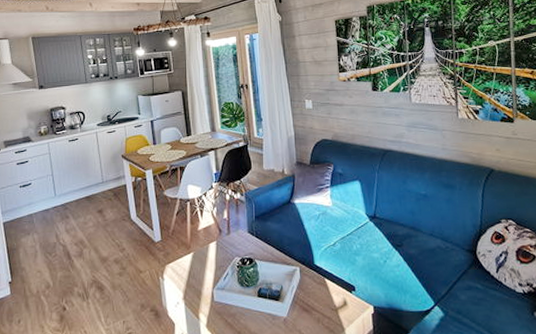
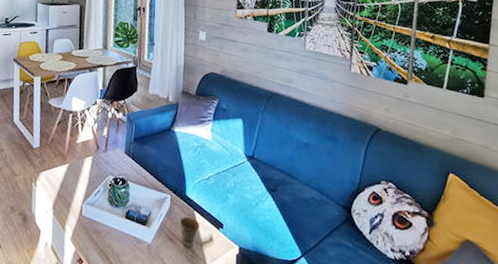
cup: none [311,285,332,315] -> present [179,217,200,248]

